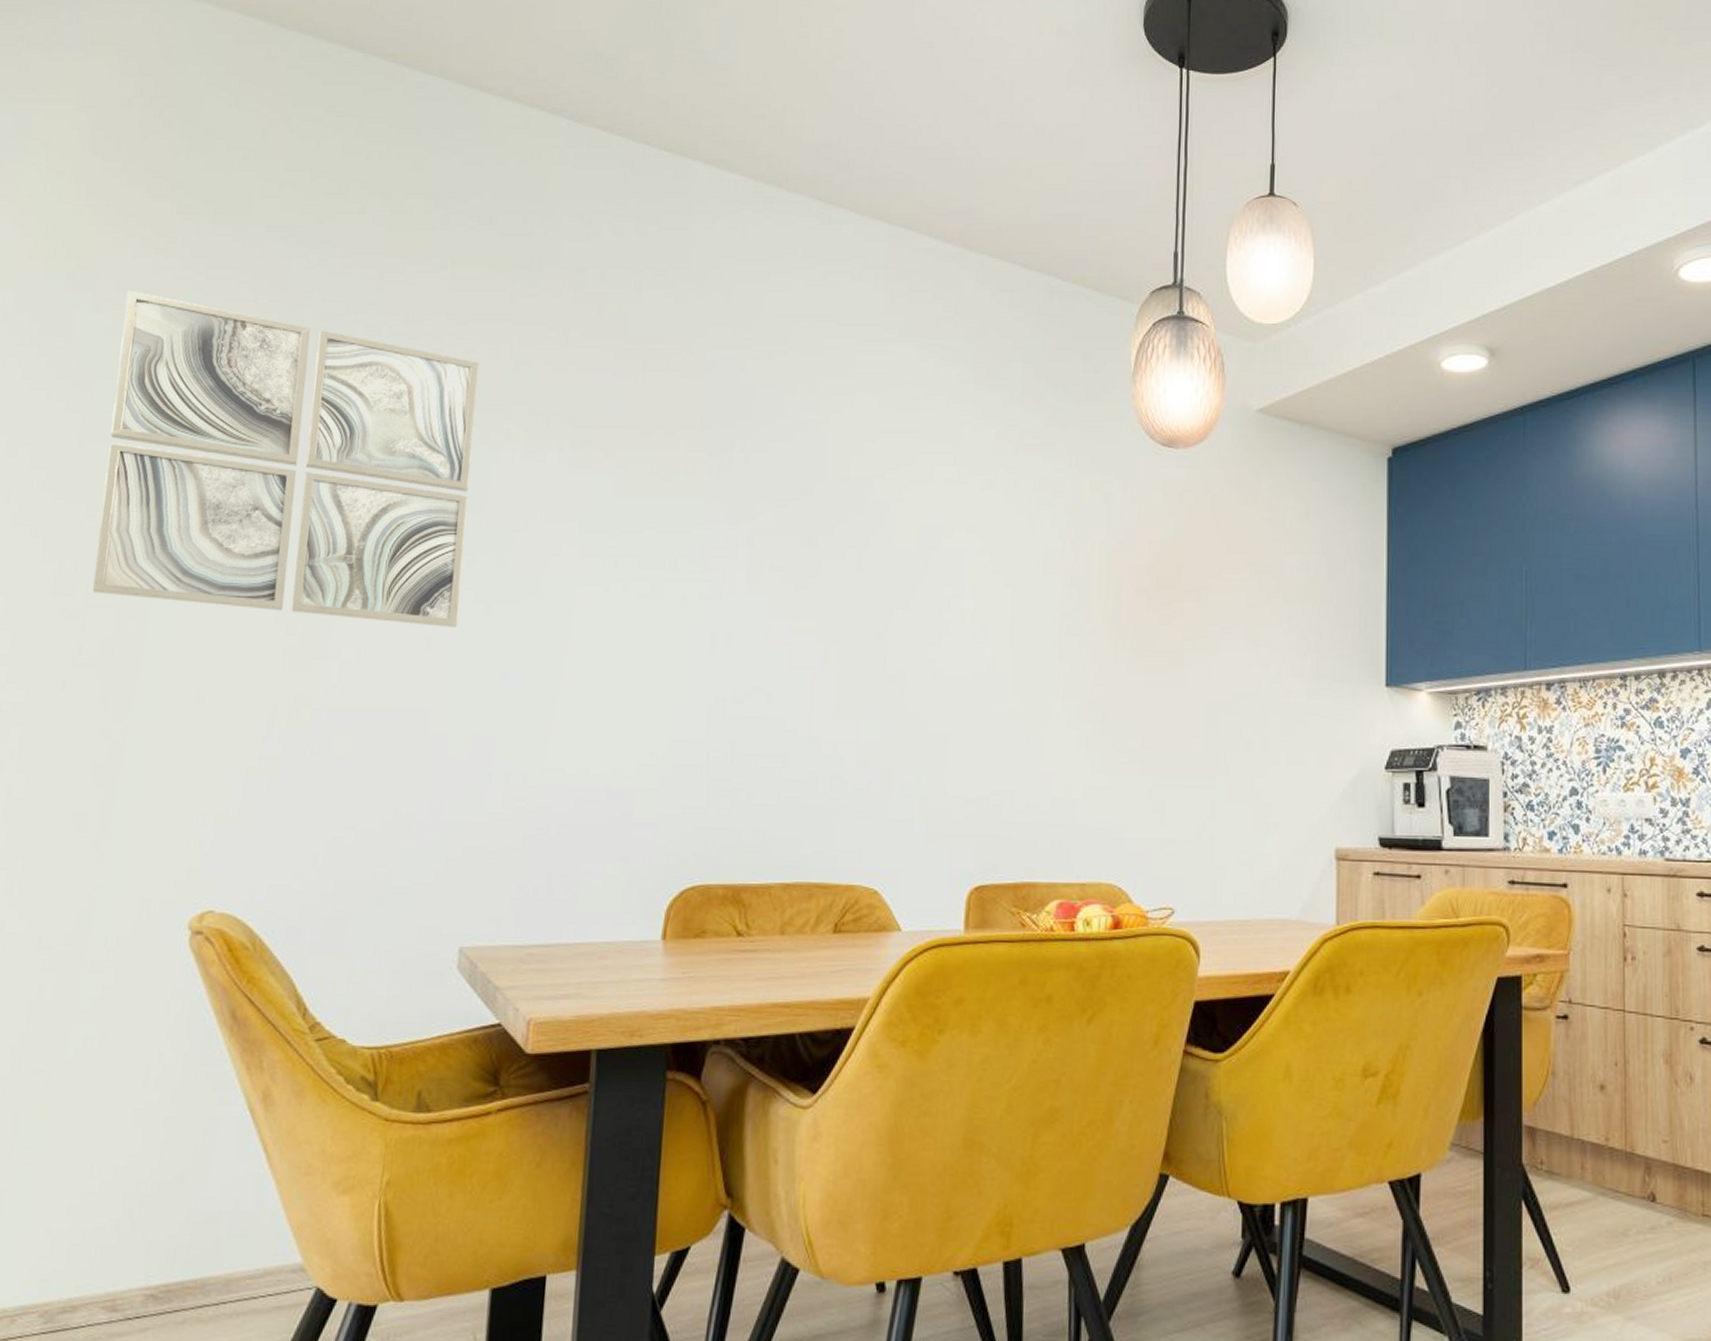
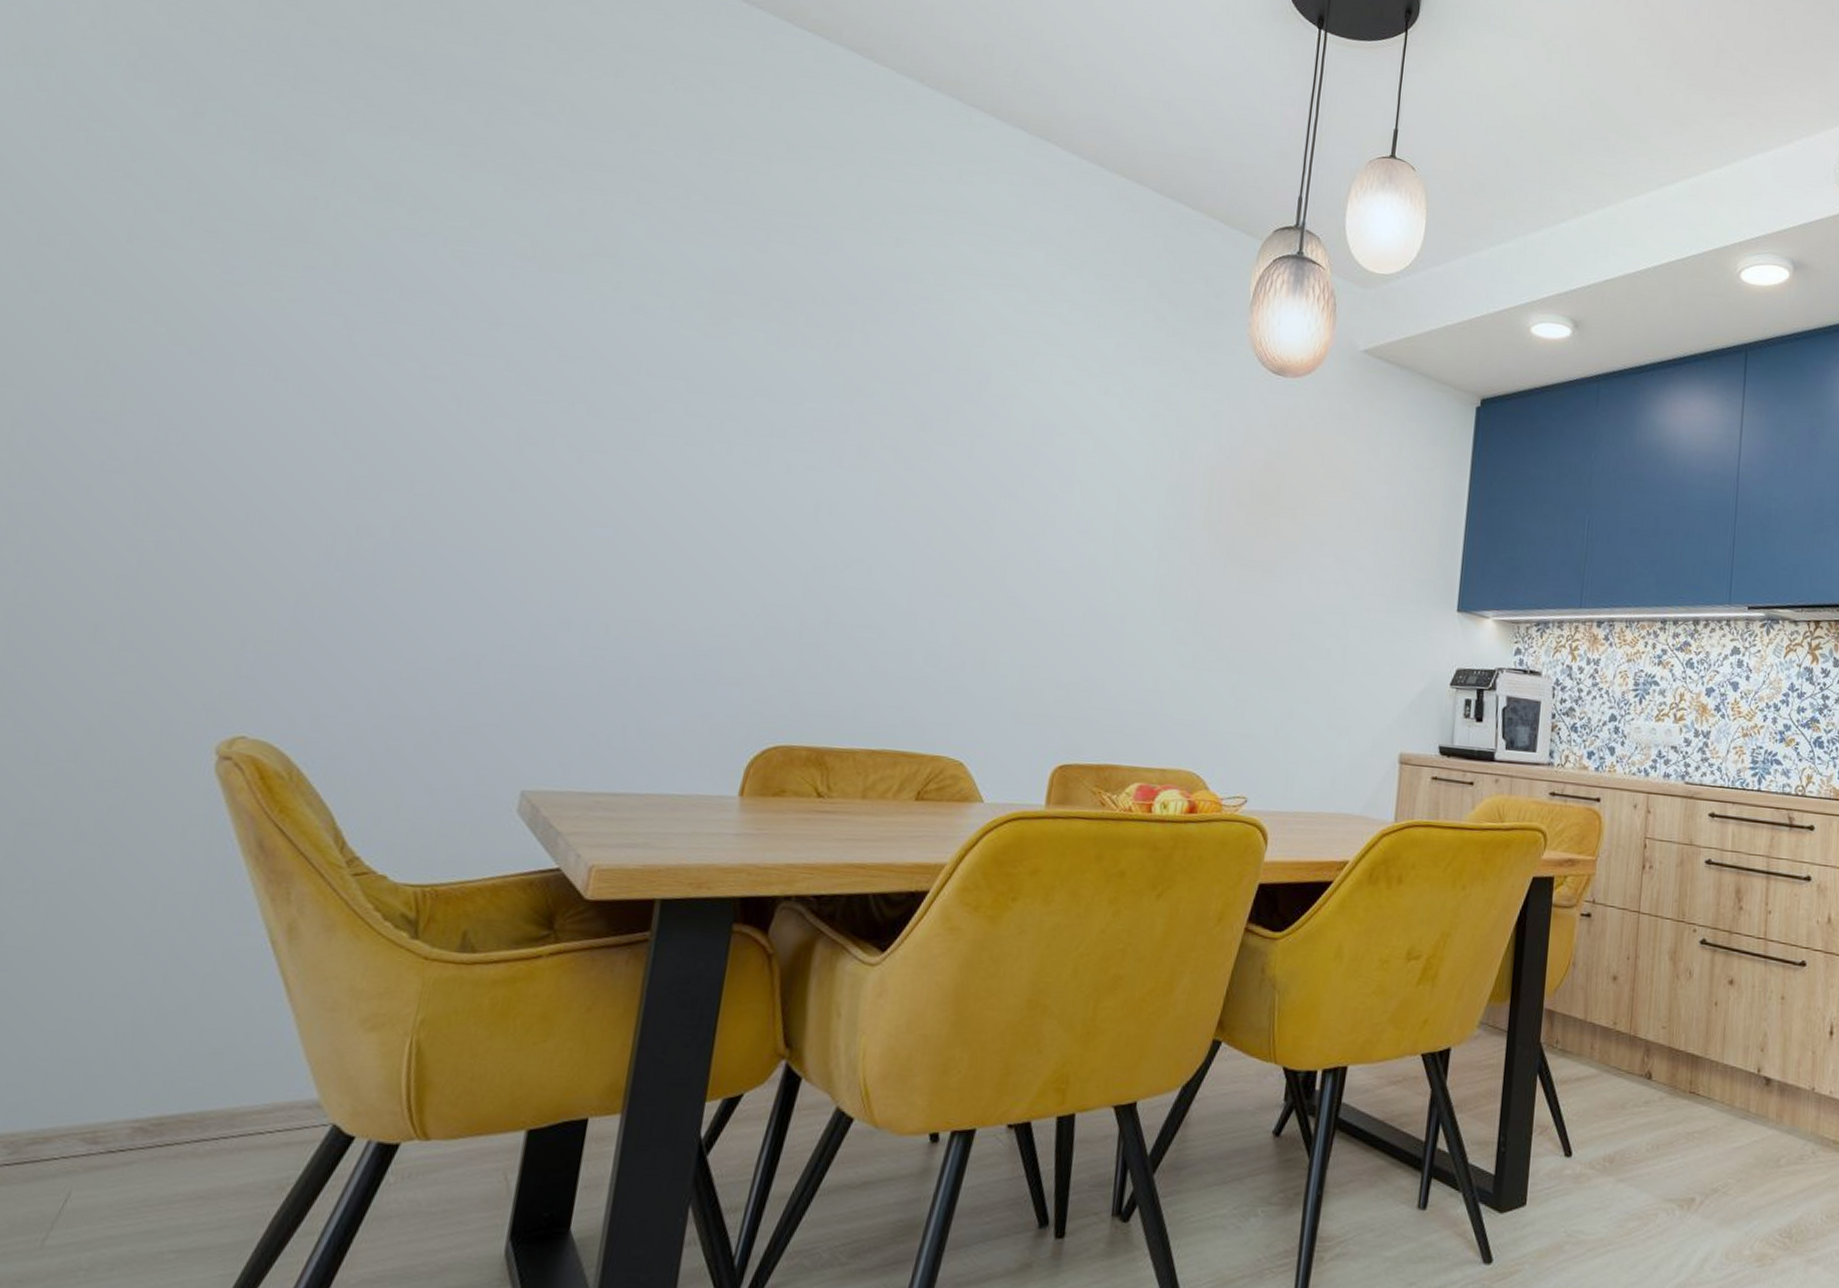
wall art: present [93,290,480,628] -> none [131,88,592,473]

